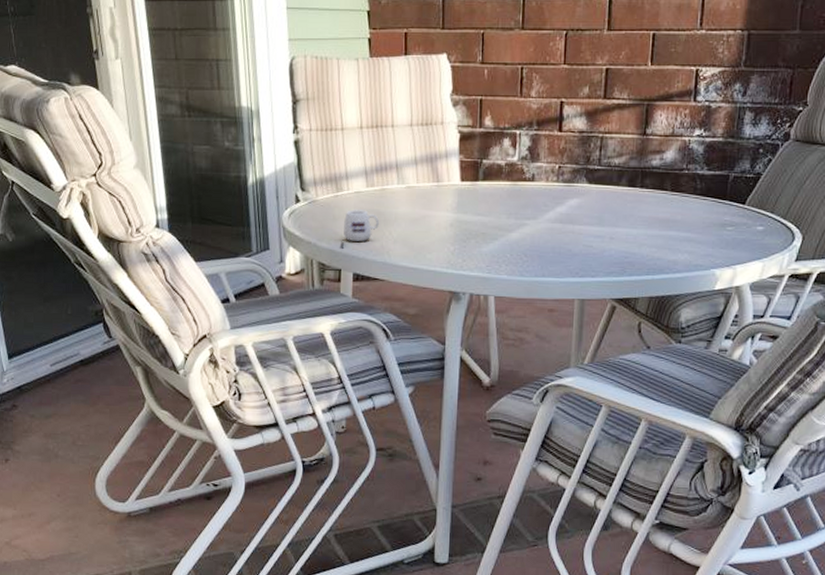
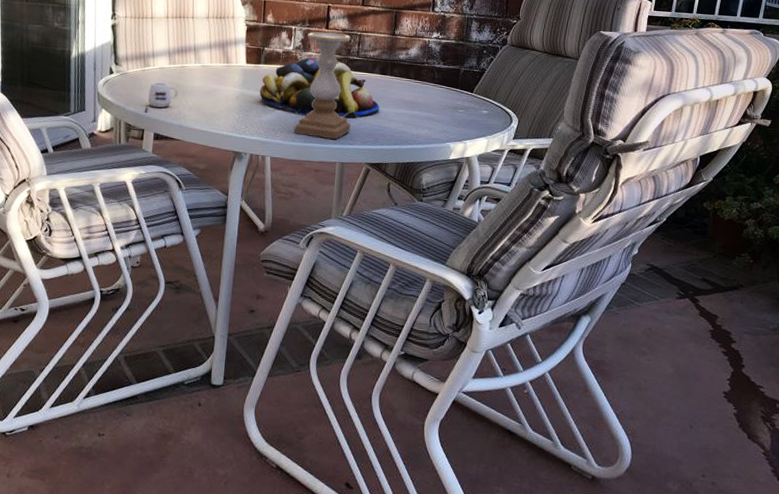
fruit bowl: none [478,170,628,244] -> present [259,57,380,118]
candle holder: none [522,136,592,272] -> present [294,32,351,140]

